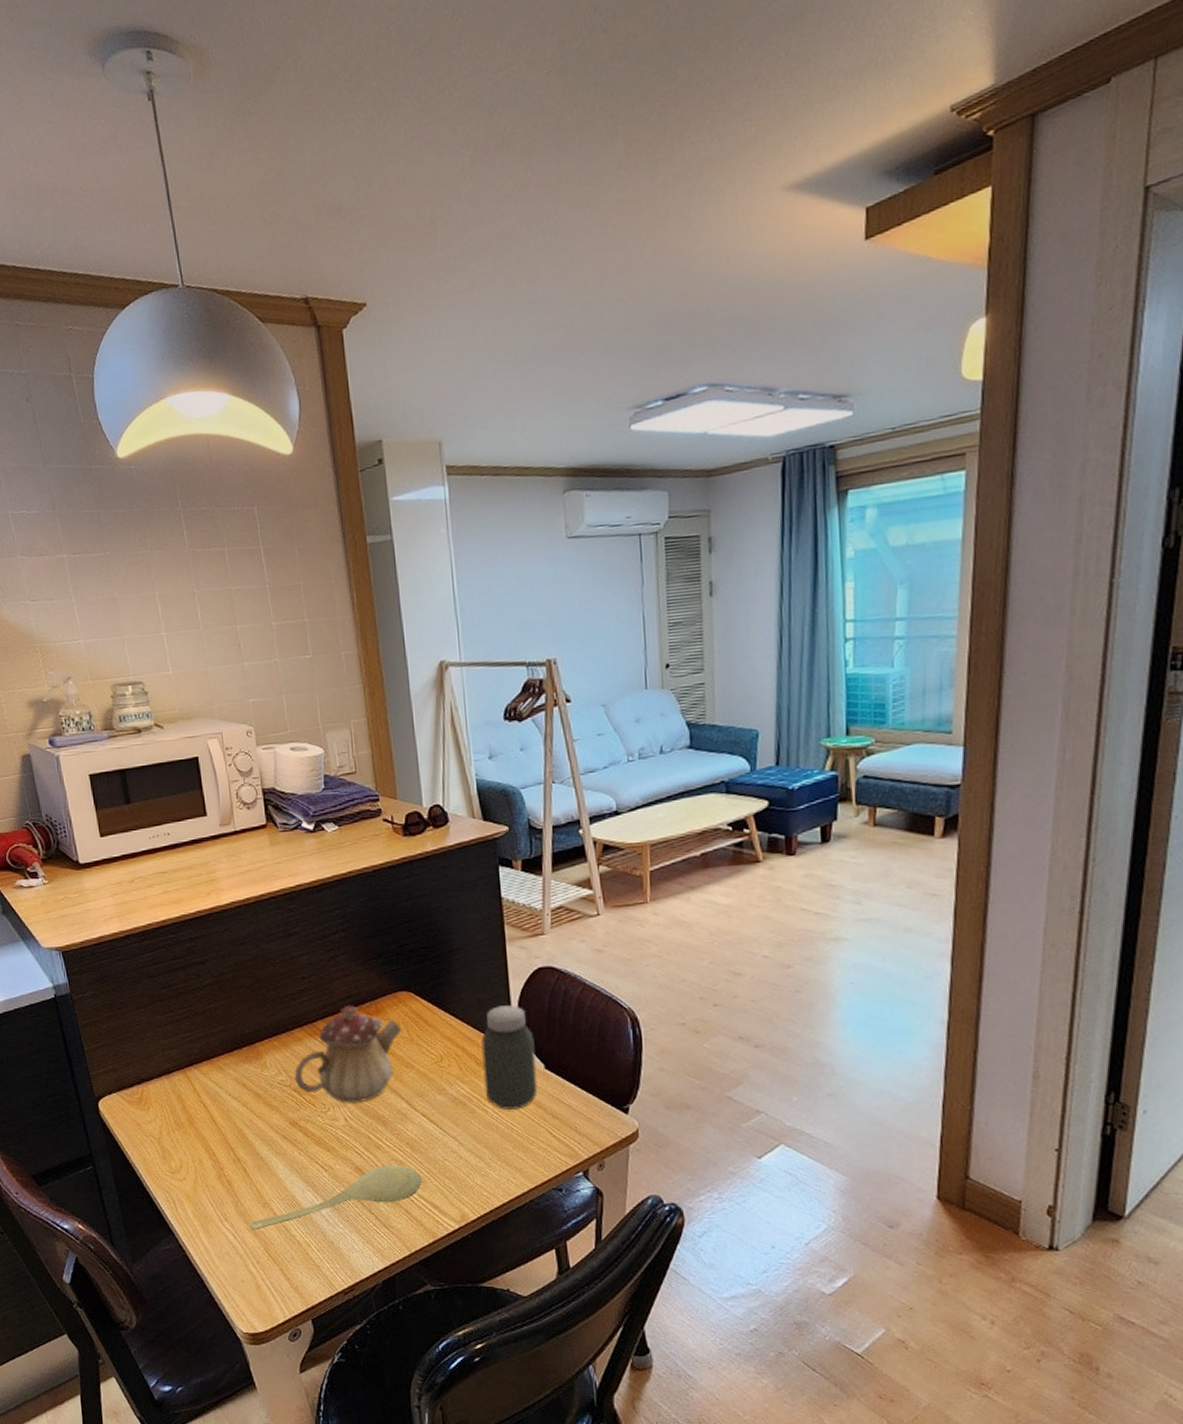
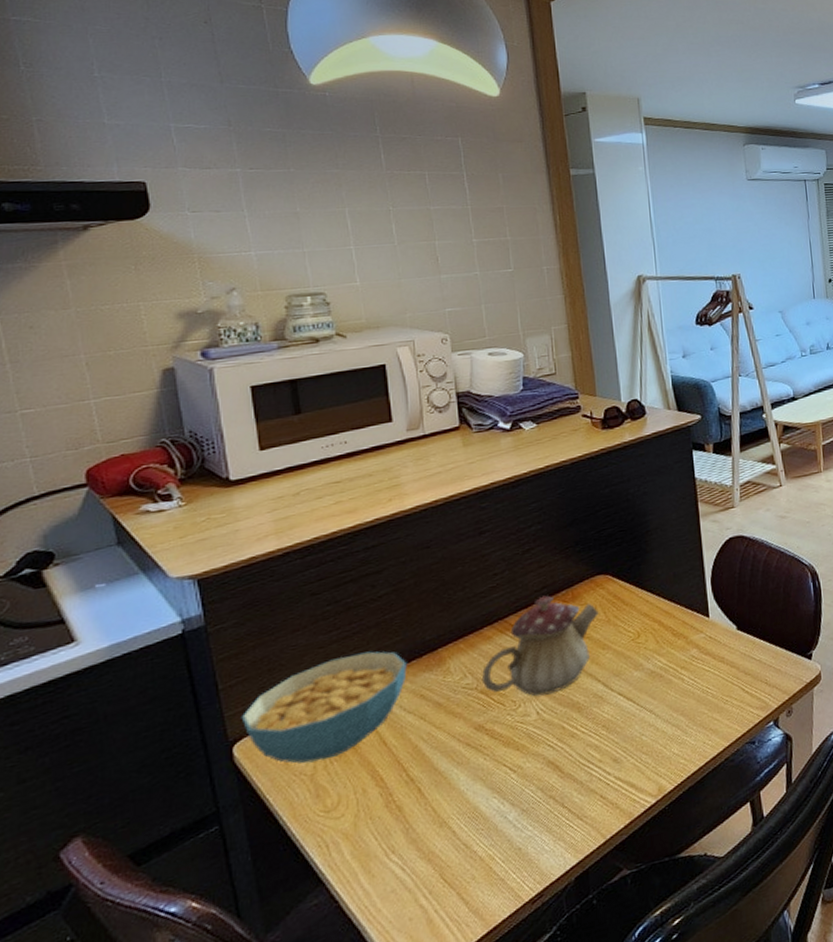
cereal bowl: none [102,1036,230,1128] -> present [241,651,407,764]
spoon: present [250,1165,422,1231] -> none [422,749,619,858]
jar: present [481,1005,538,1110] -> none [677,575,731,675]

